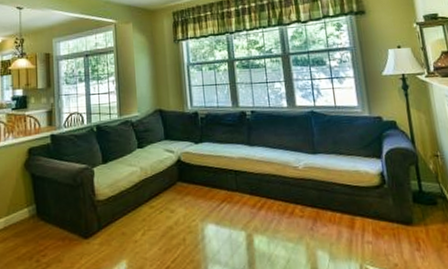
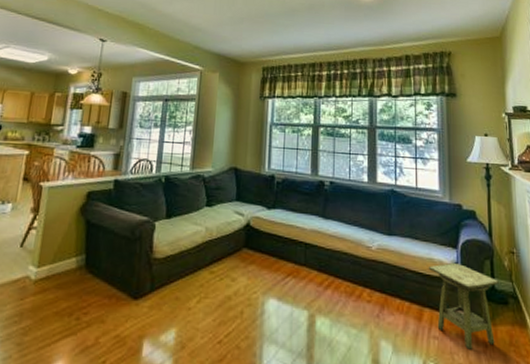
side table: none [355,172,428,250] -> present [428,263,499,350]

